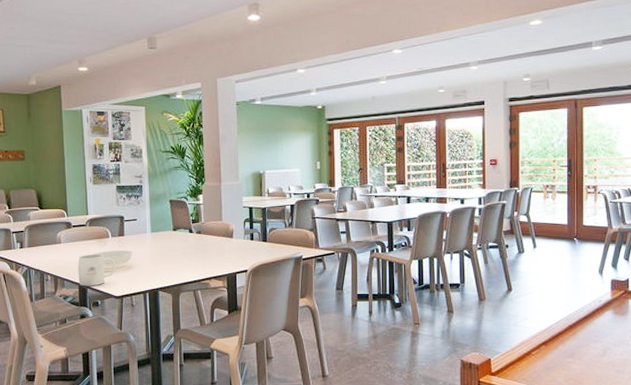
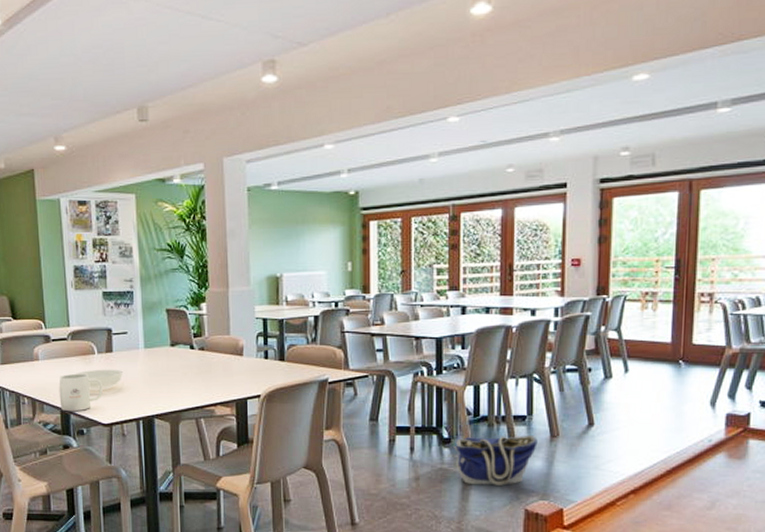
tote bag: none [403,300,469,341] -> present [453,436,538,485]

